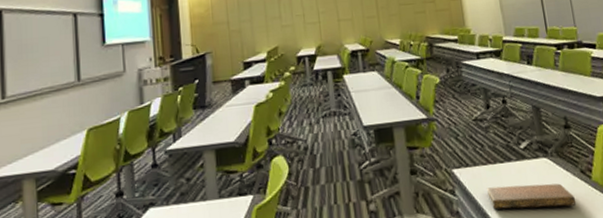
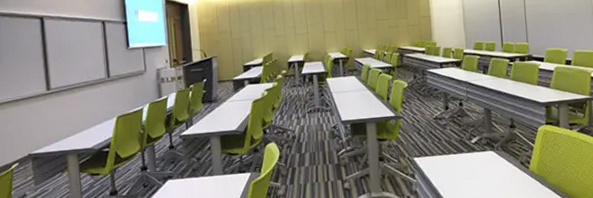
notebook: present [486,183,576,210] -> none [440,172,515,191]

